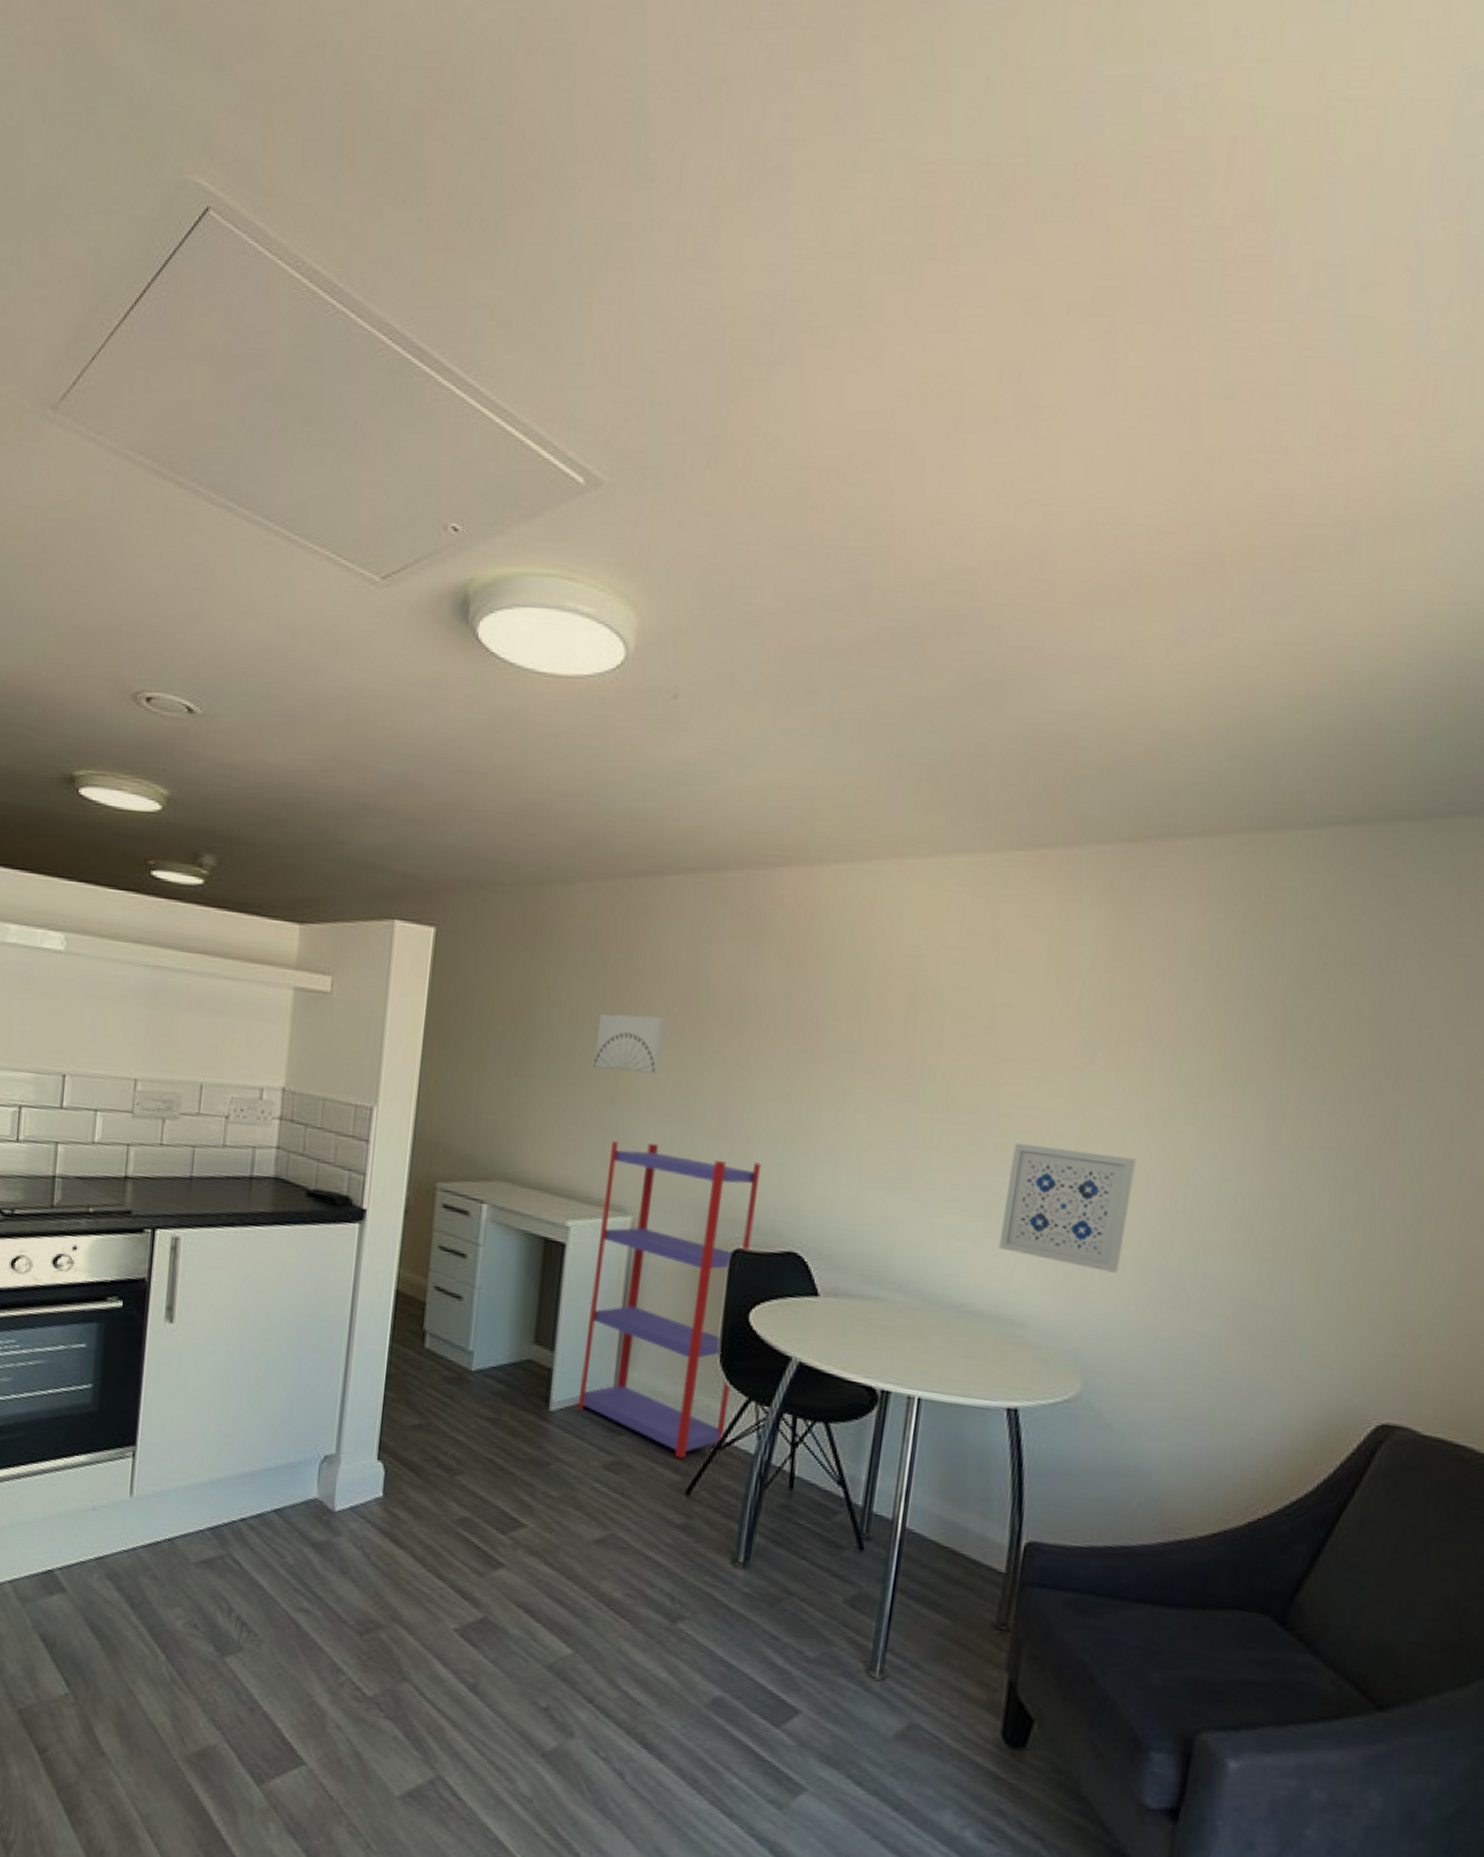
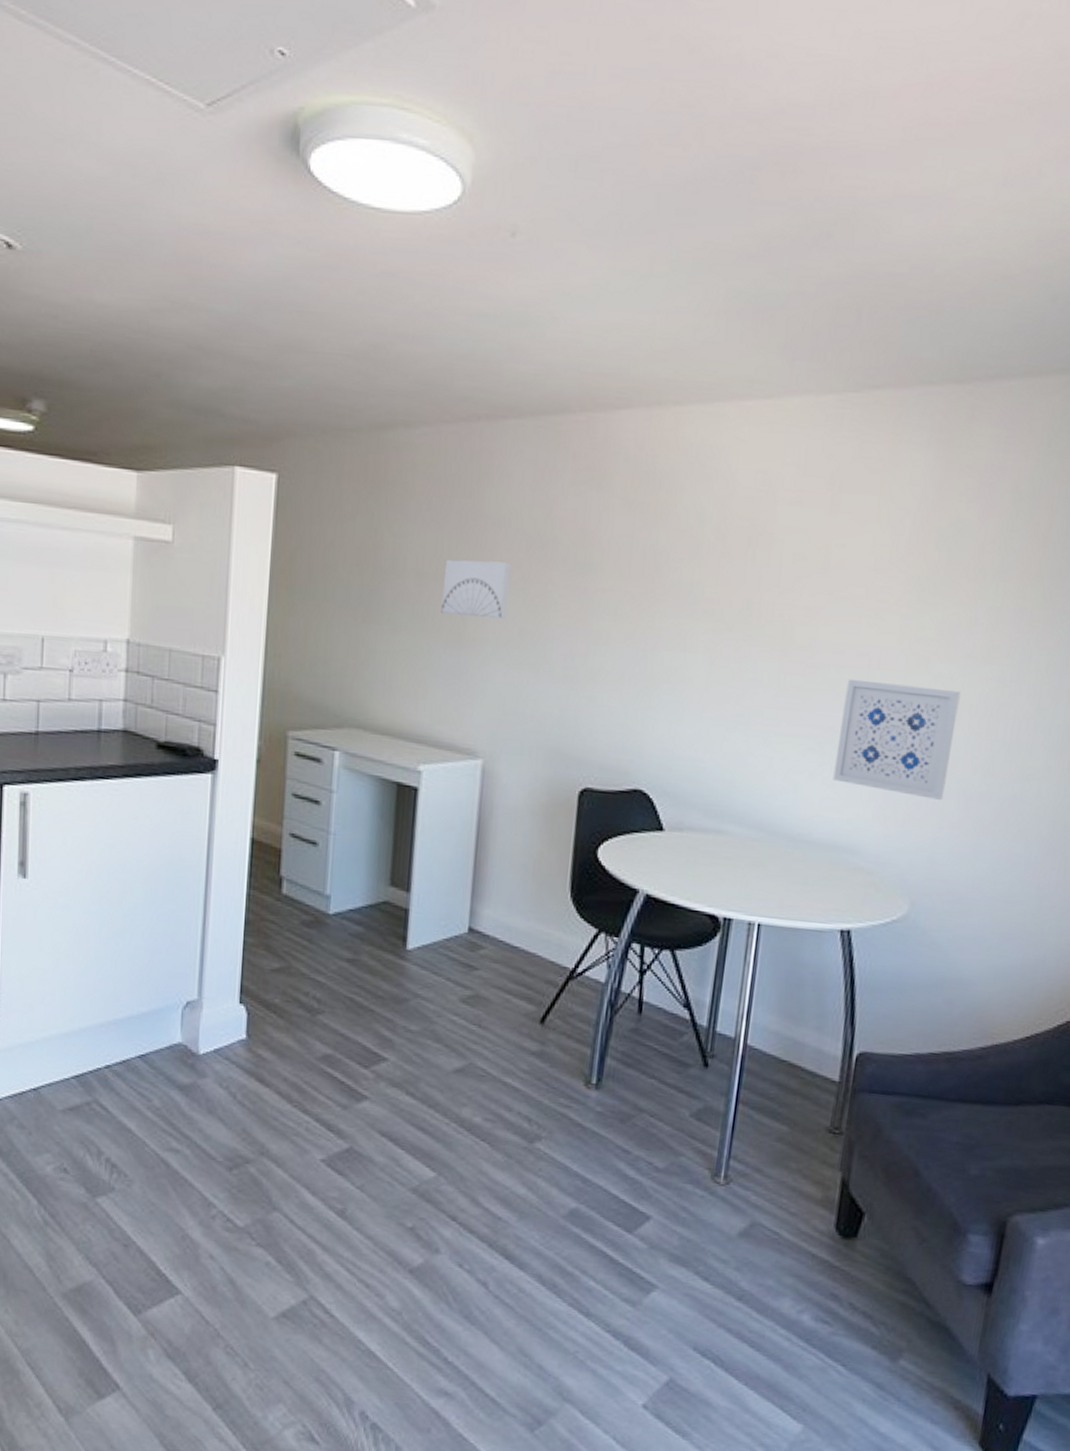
shelving unit: present [578,1141,762,1459] -> none [435,686,608,990]

